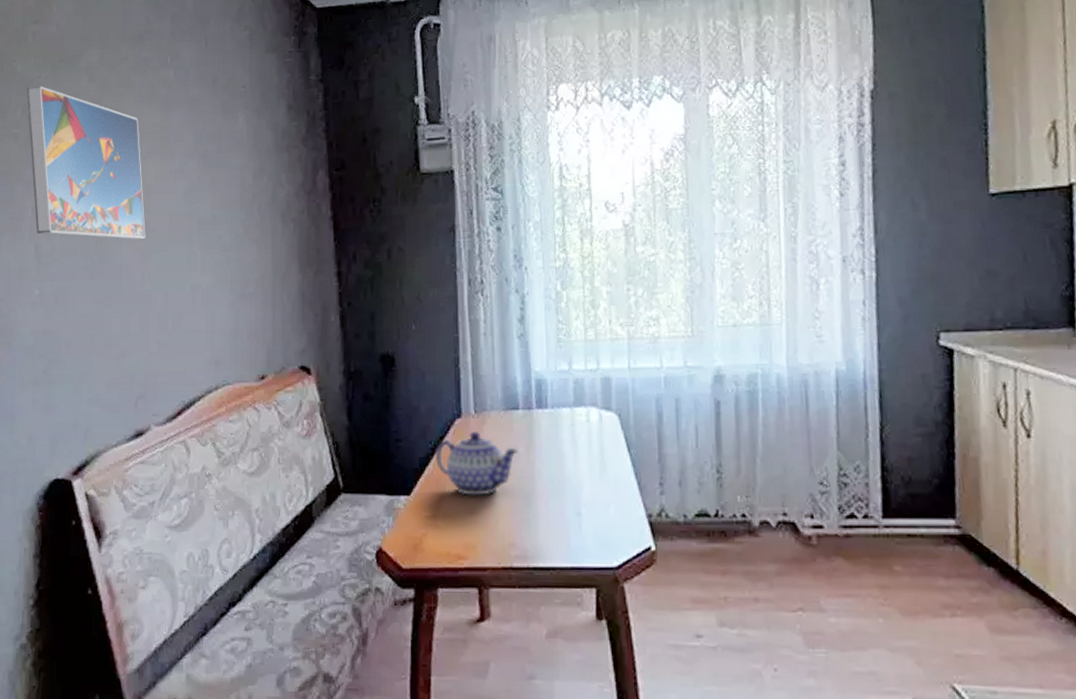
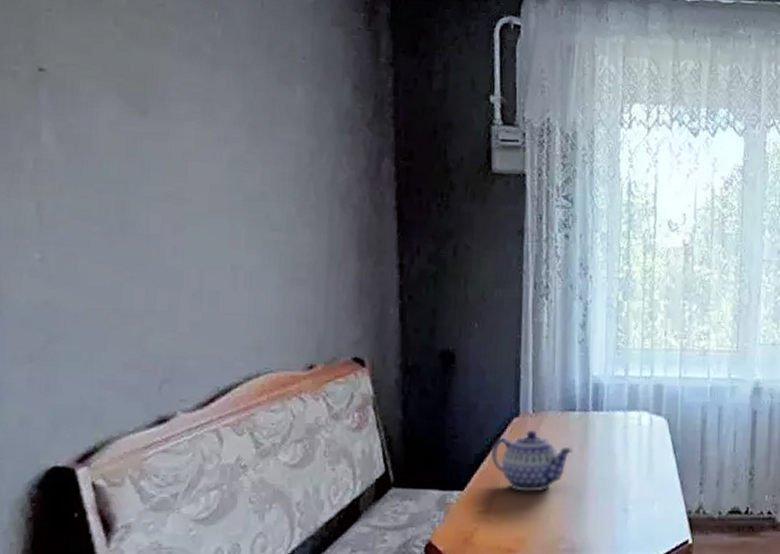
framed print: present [26,85,146,240] -> none [31,18,180,209]

